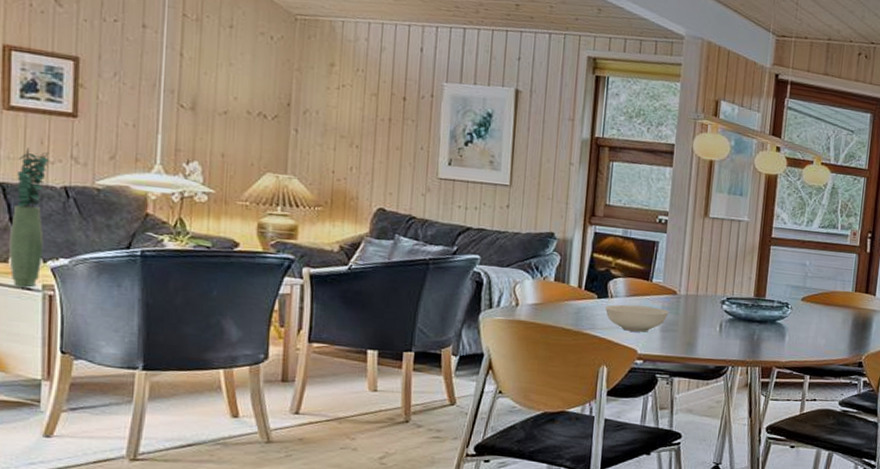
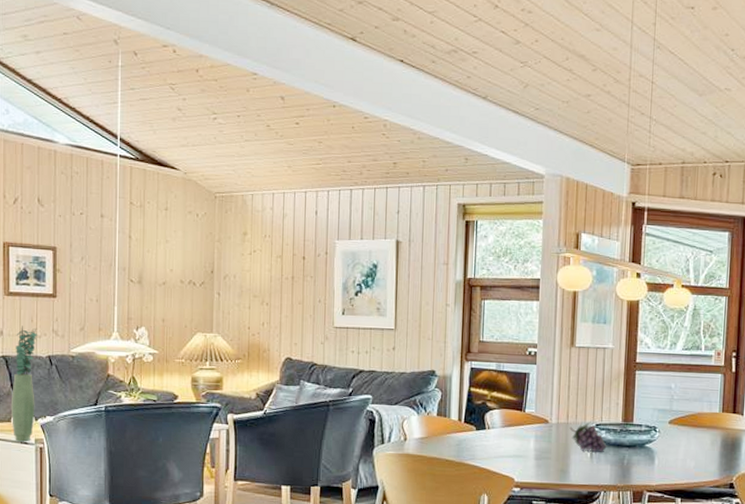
bowl: present [605,304,668,332] -> none [484,435,541,461]
fruit: none [699,295,737,327] -> present [569,422,607,452]

